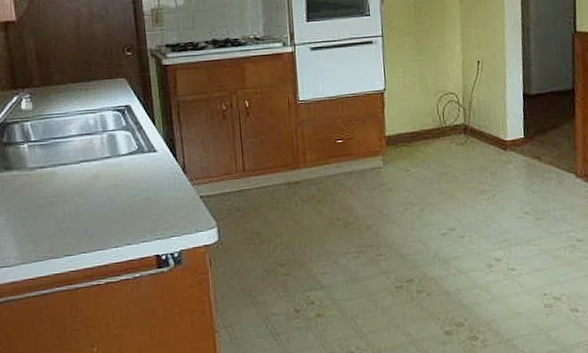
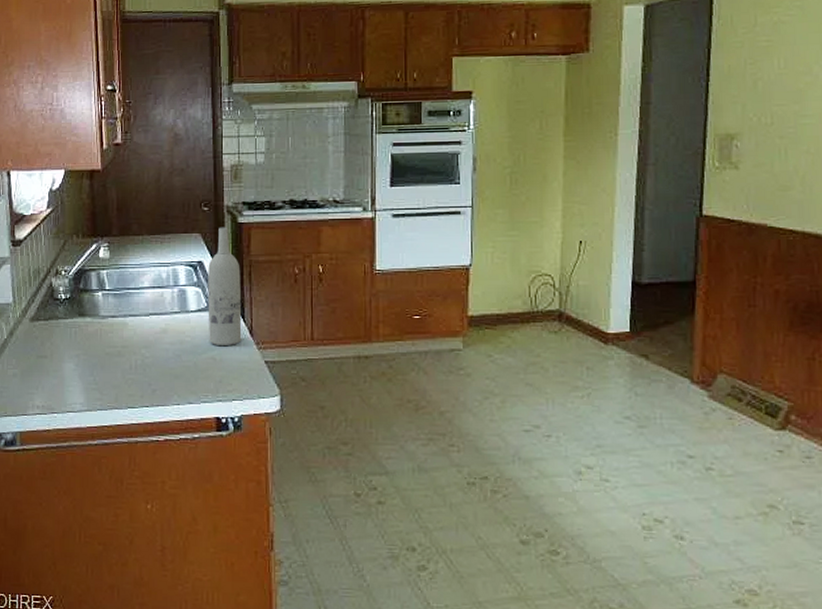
wine bottle: none [136,70,175,186] -> present [208,227,242,345]

